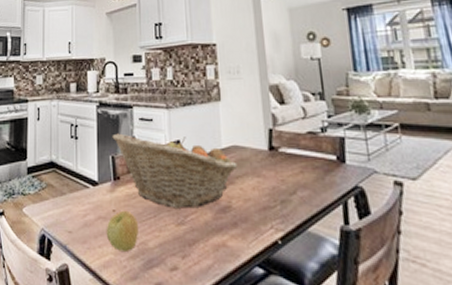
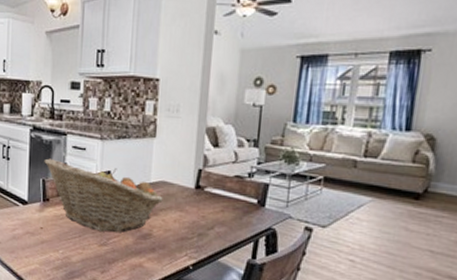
apple: present [106,210,138,251] -> none [33,228,63,263]

